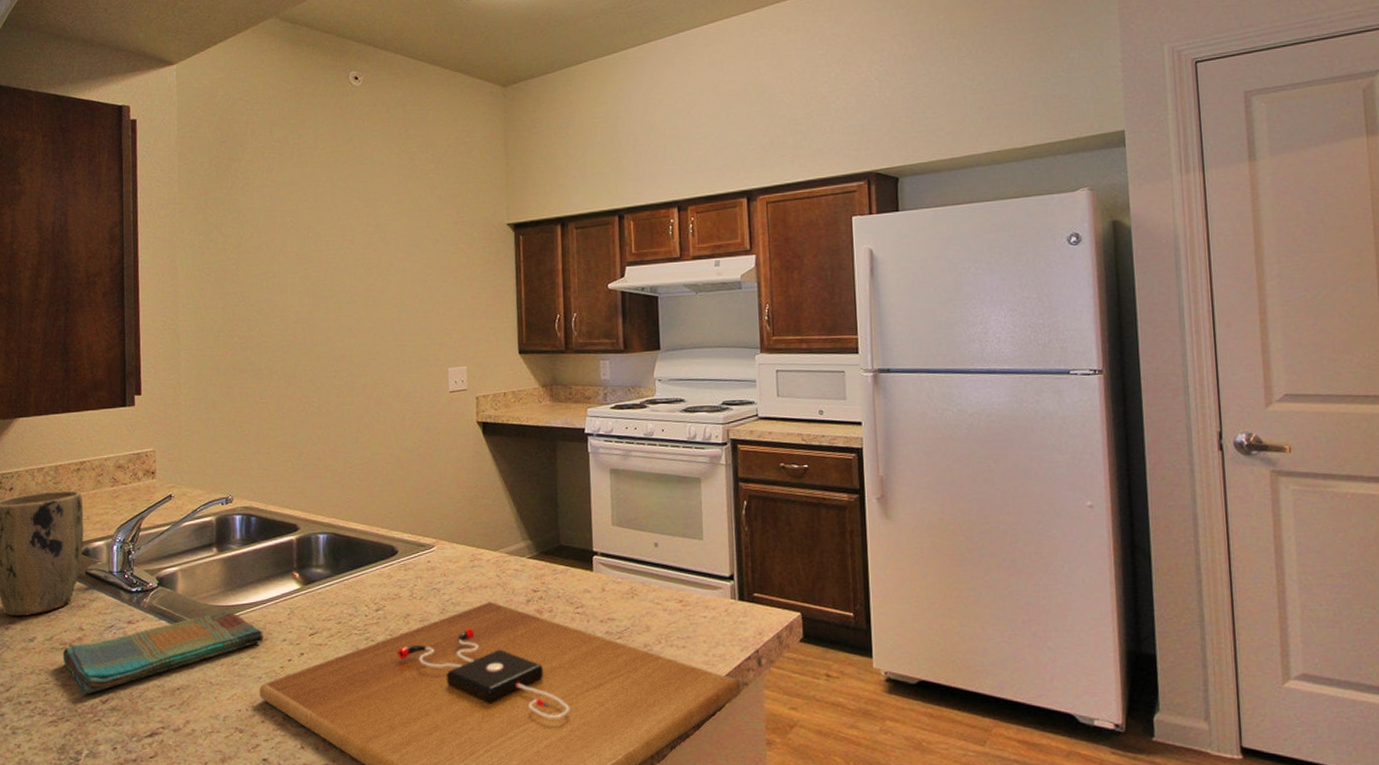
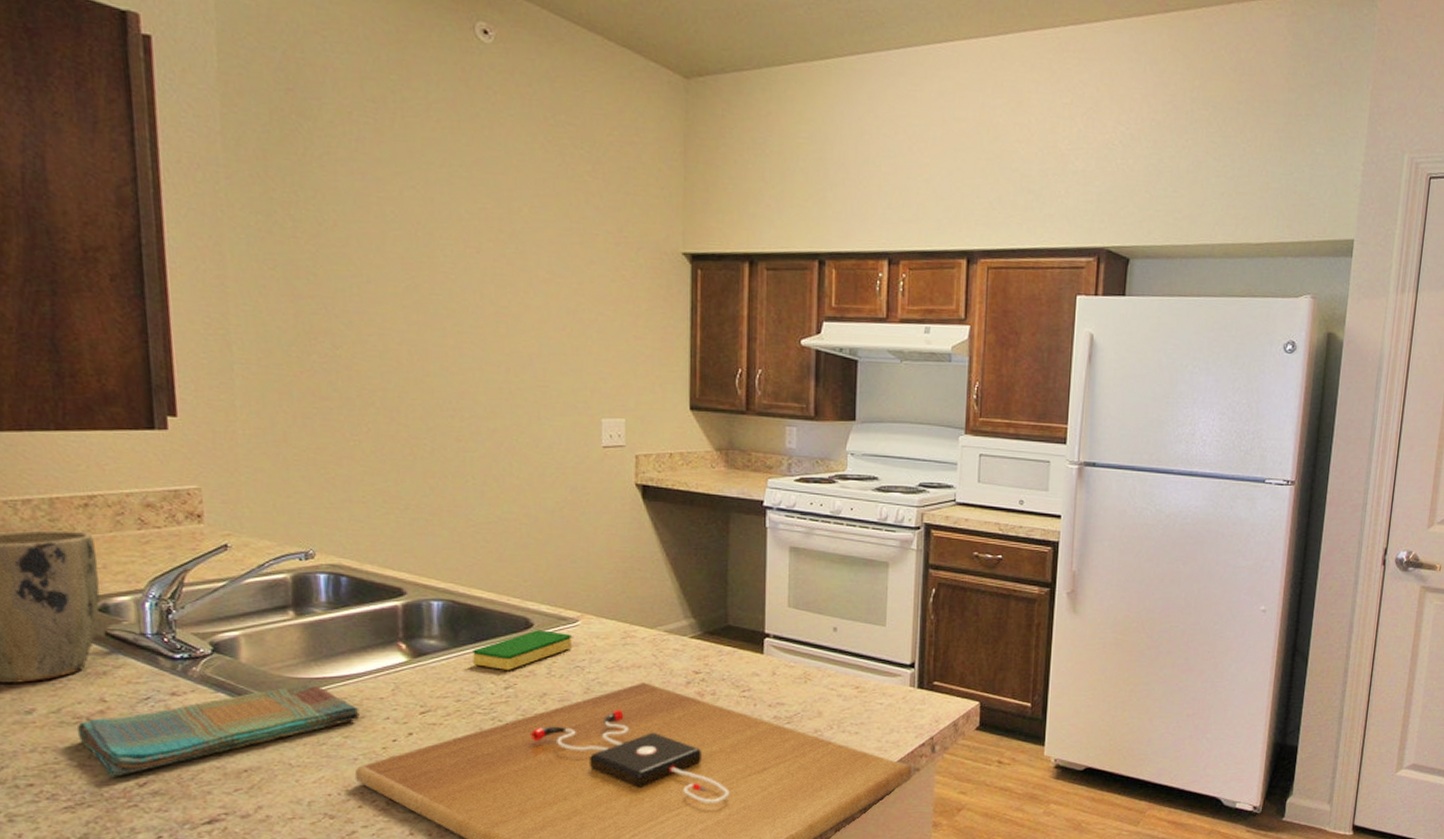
dish sponge: none [350,556,429,594] -> present [473,630,572,670]

